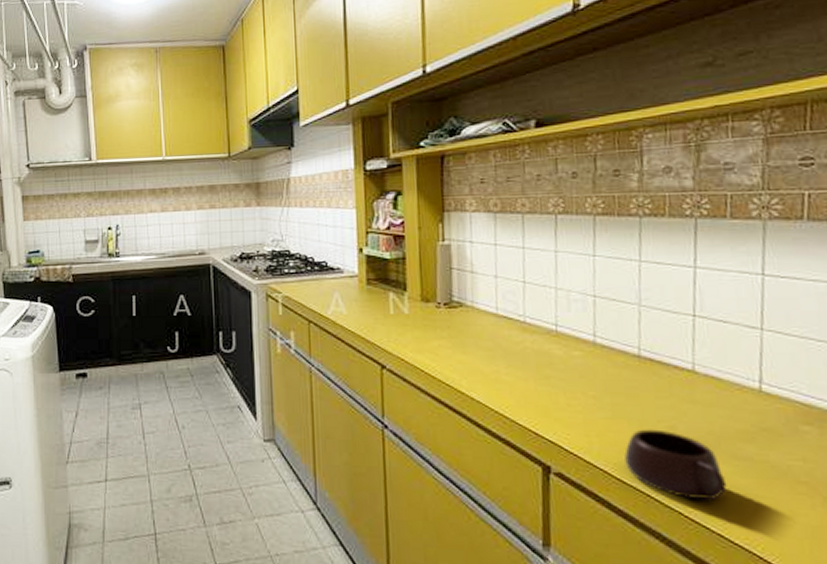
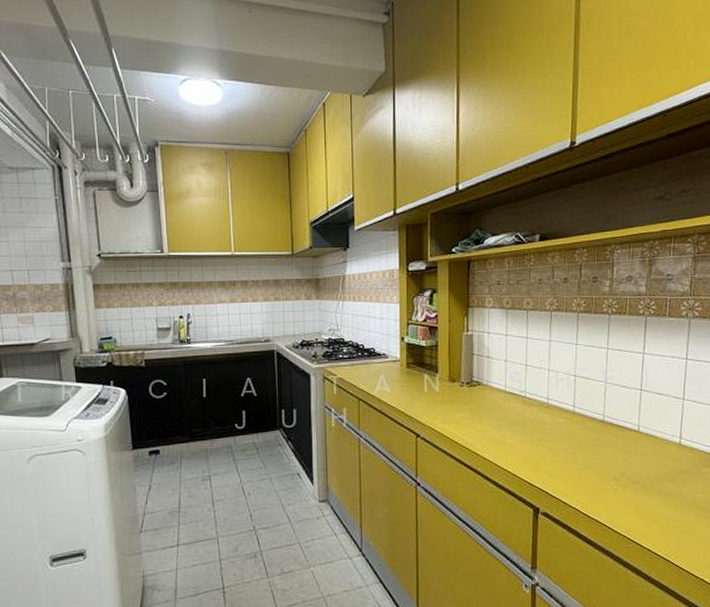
mug: present [624,429,727,501] -> none [590,475,655,526]

